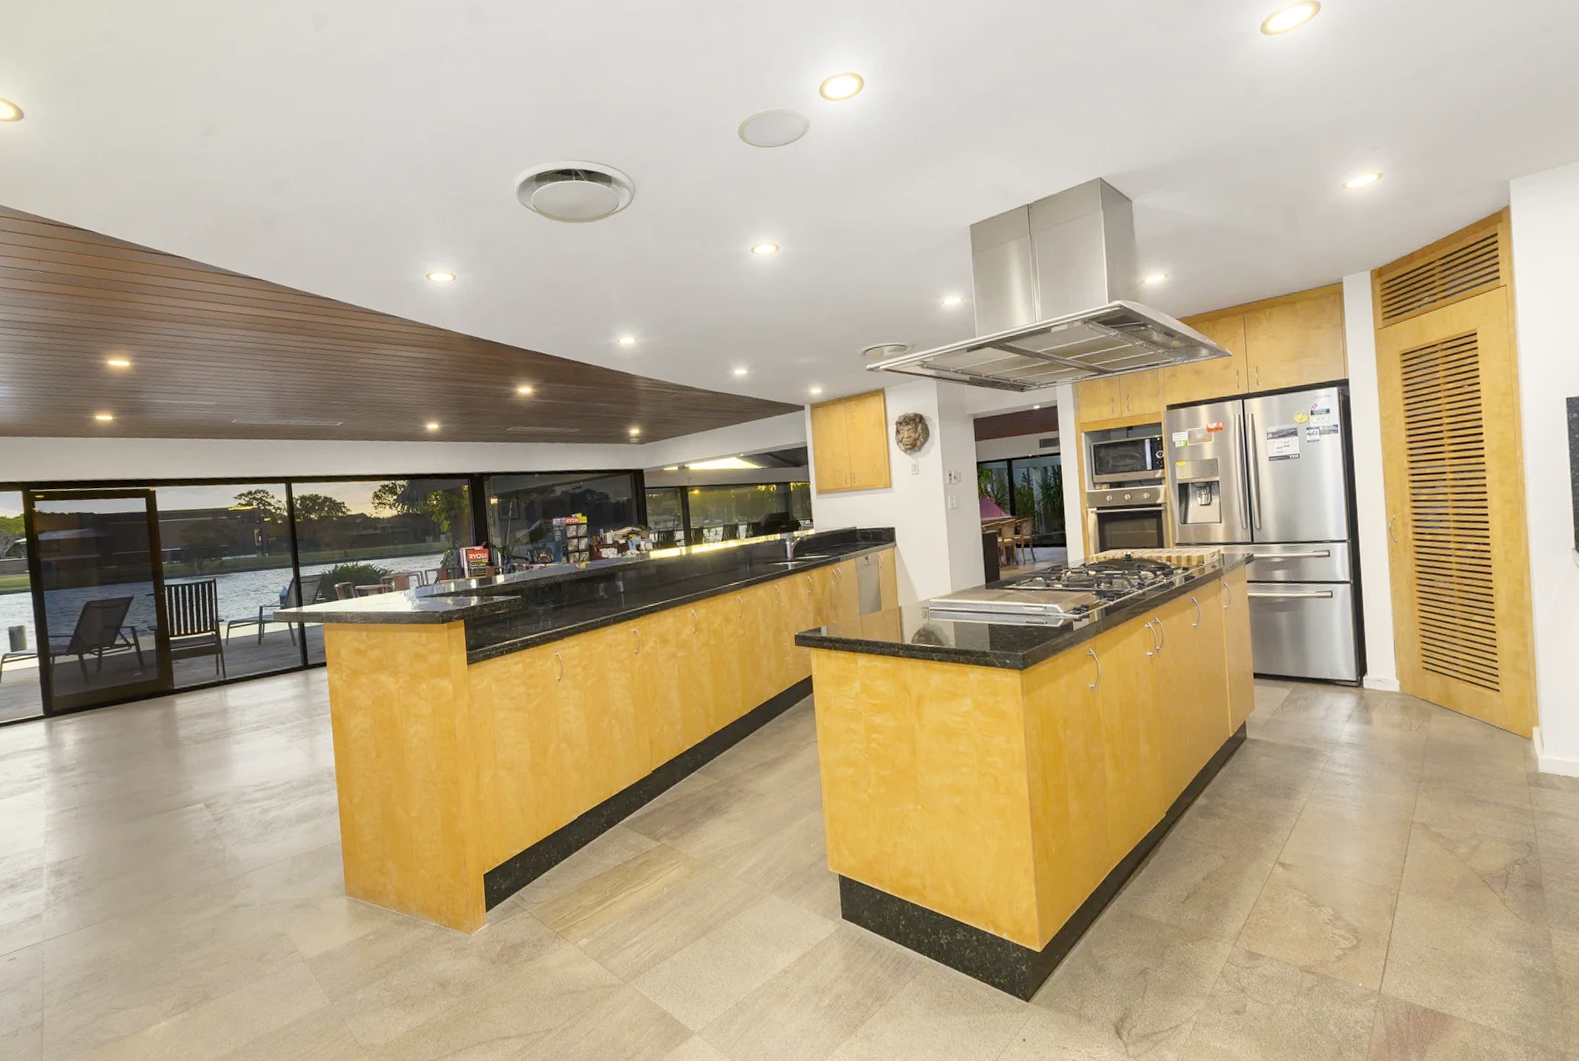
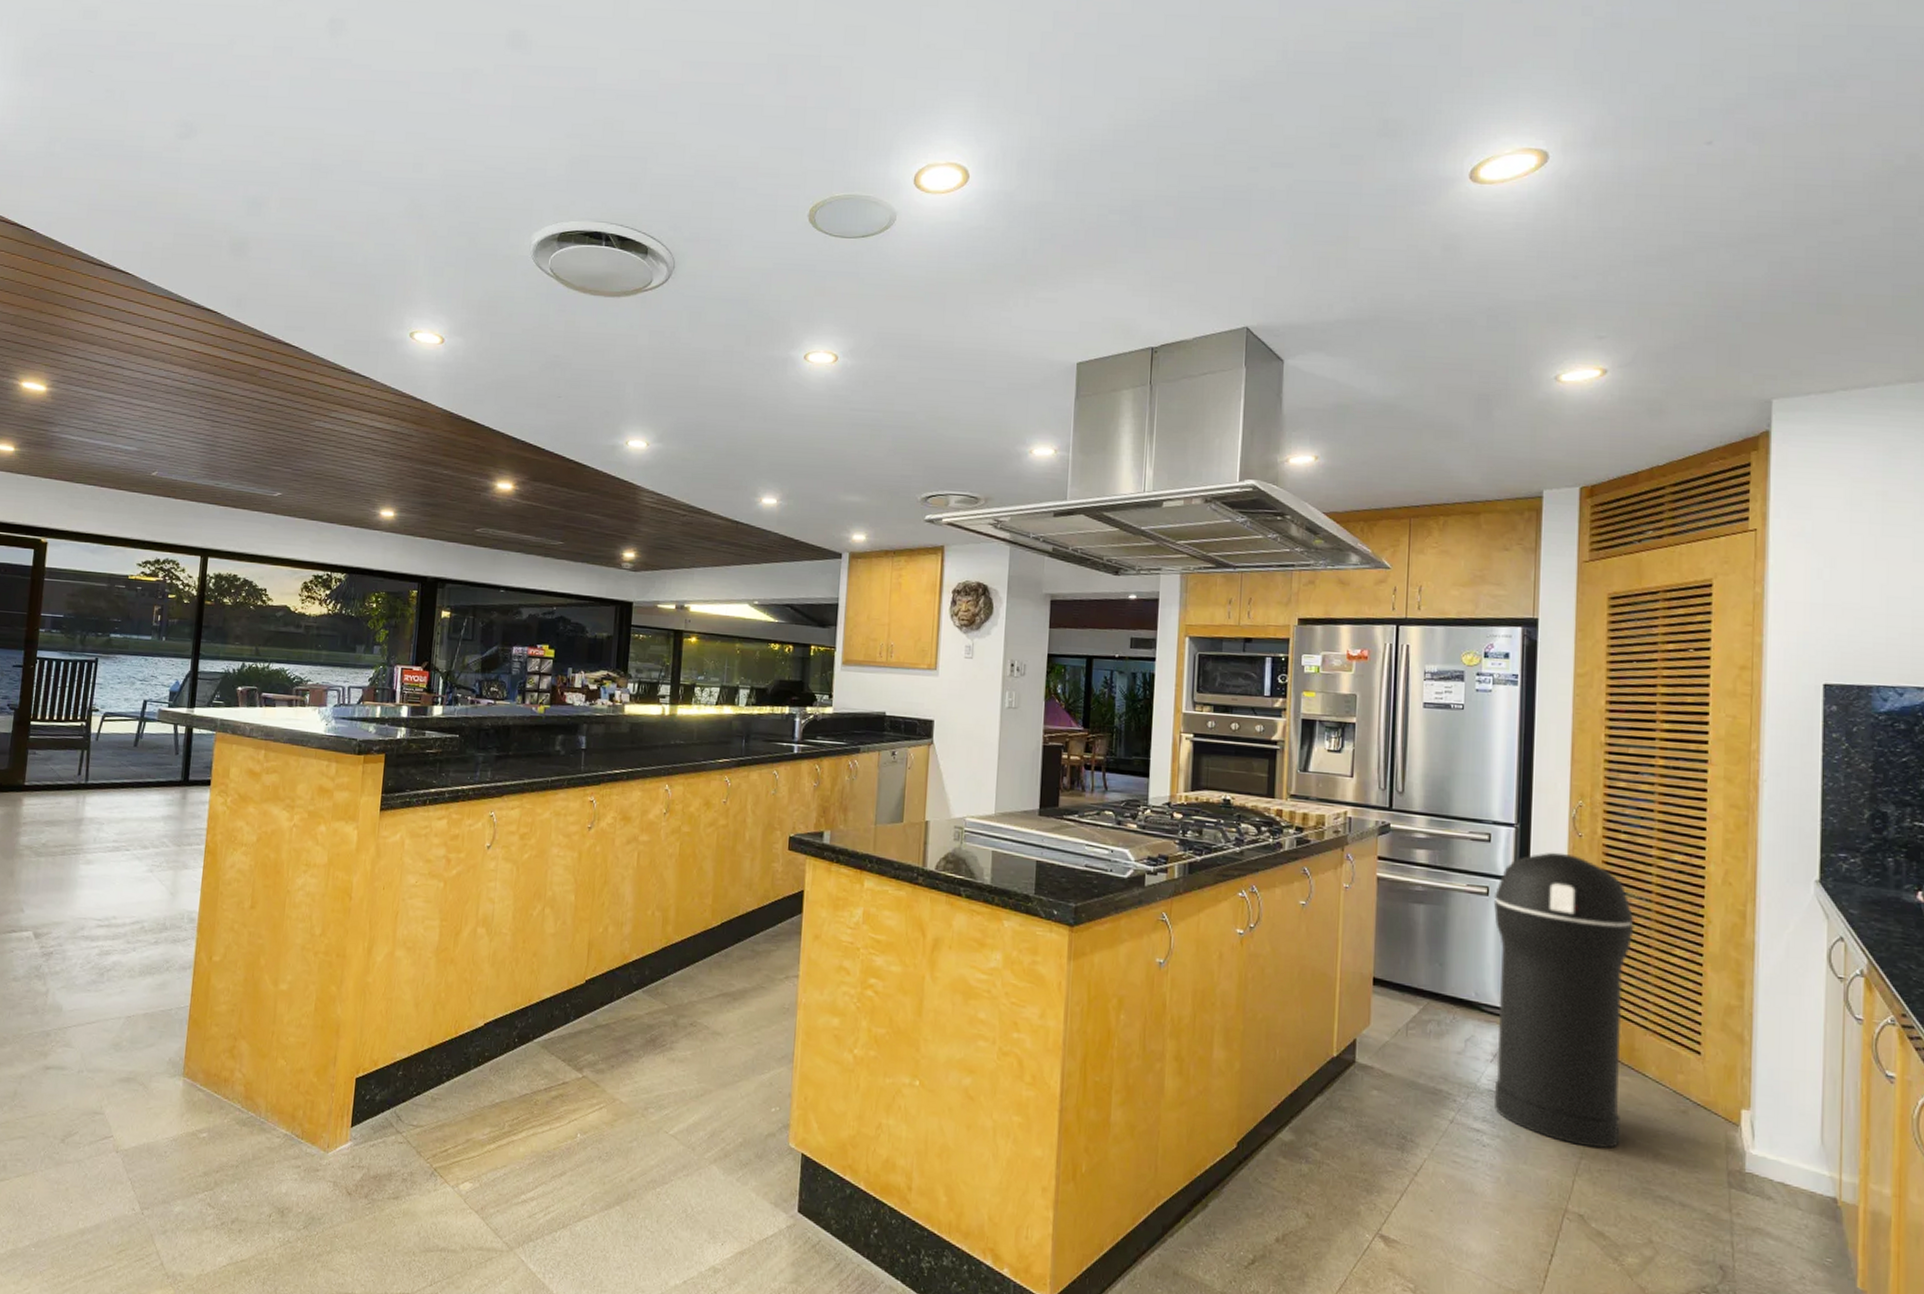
trash can: none [1336,556,1447,773] -> present [1493,852,1634,1149]

